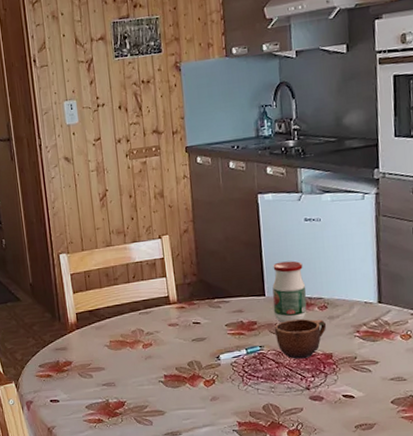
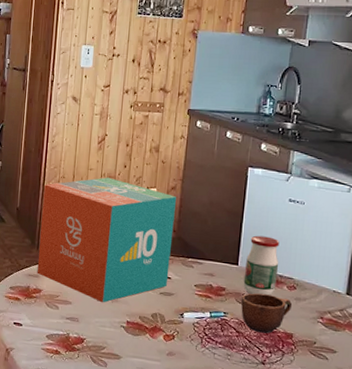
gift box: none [53,233,198,362] -> present [37,177,177,303]

